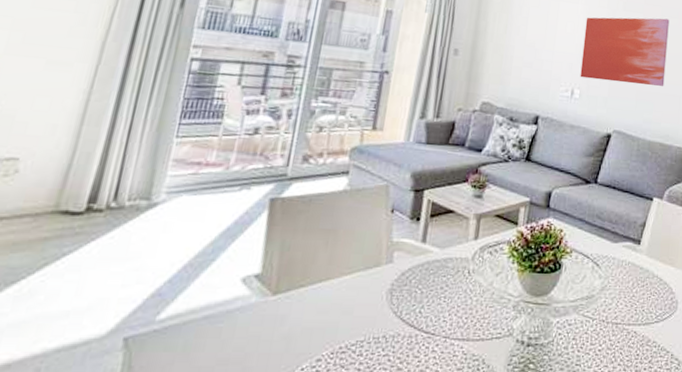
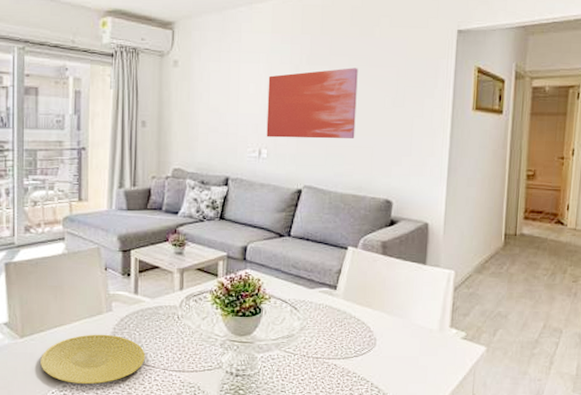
plate: none [292,291,426,358] -> present [40,334,145,385]

